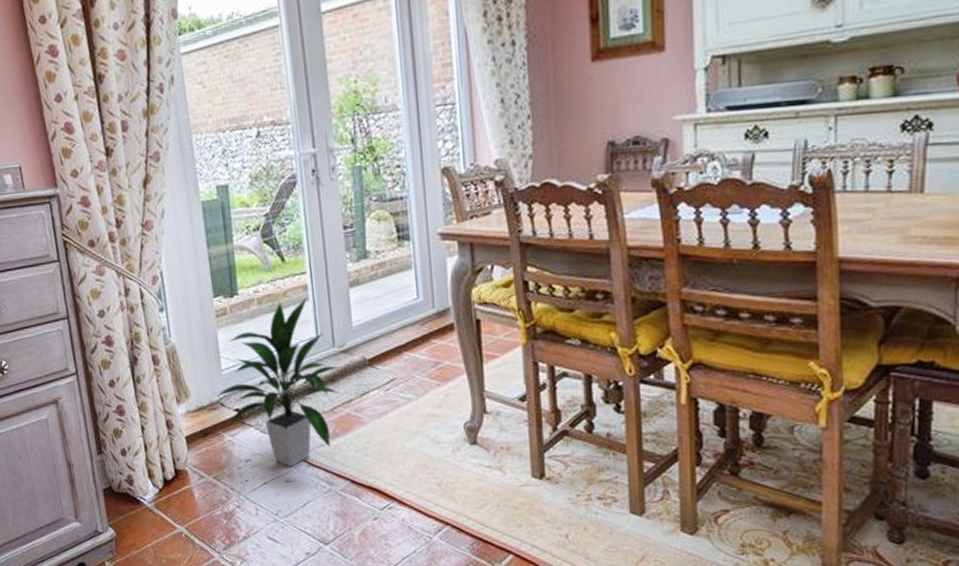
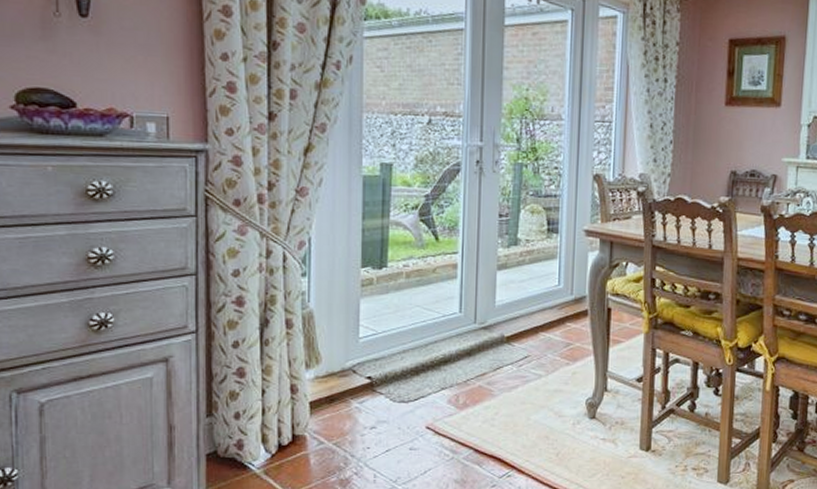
indoor plant: present [211,296,340,466] -> none [344,274,478,434]

